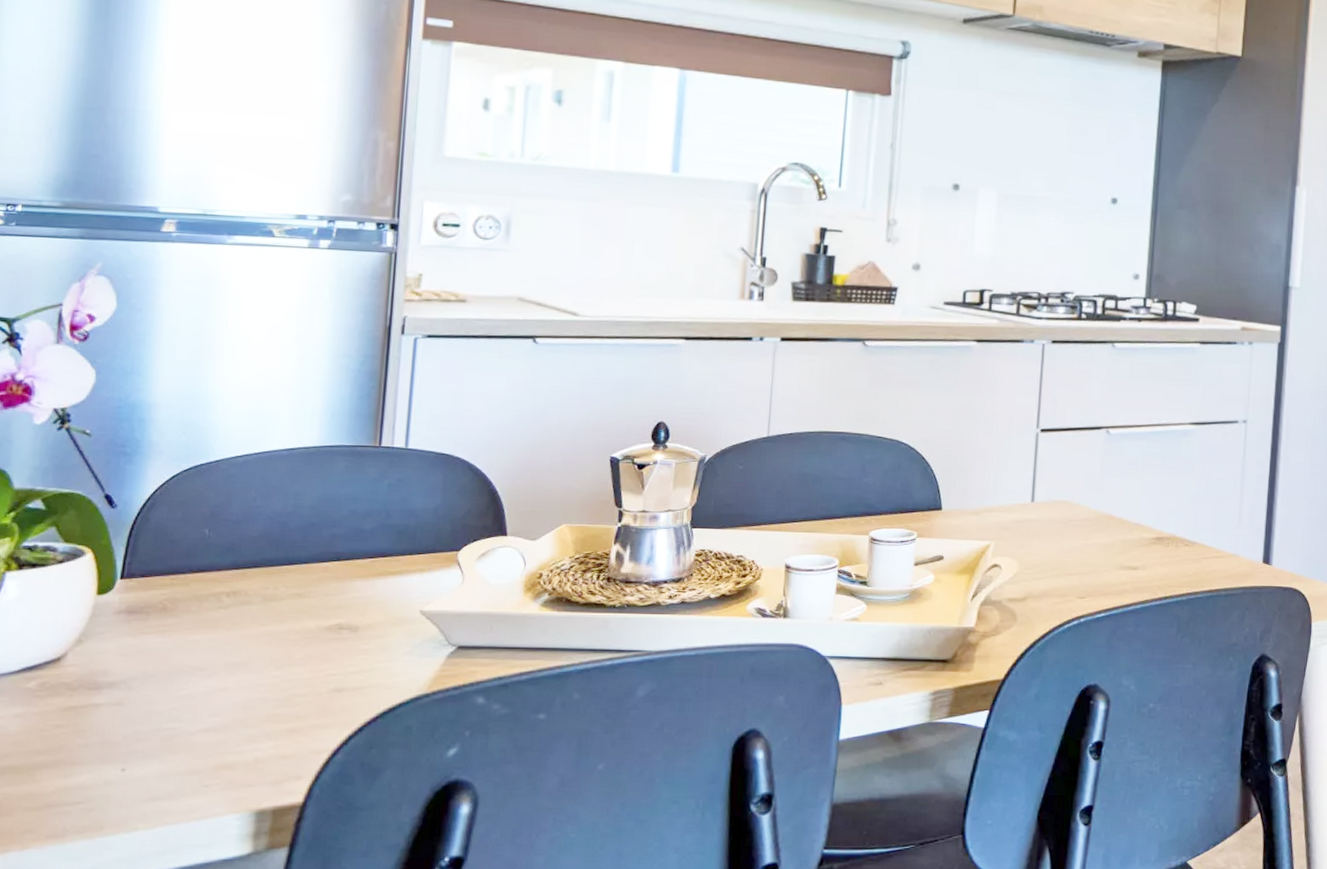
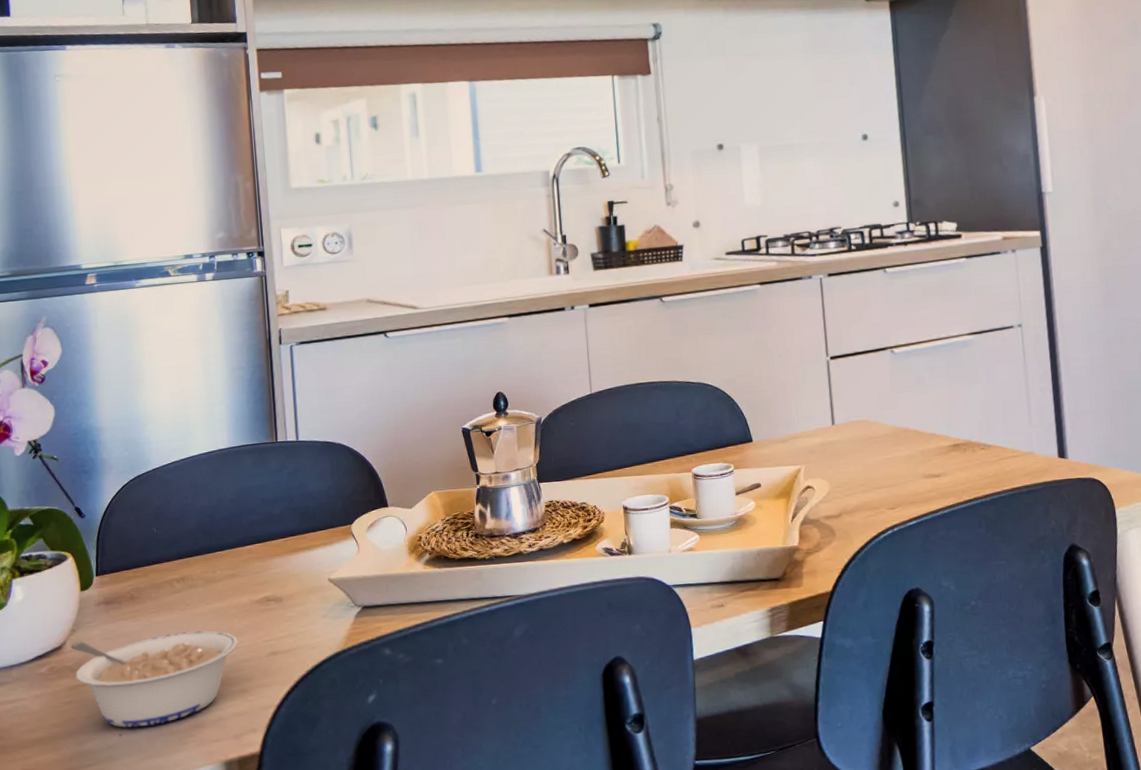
legume: none [72,654,295,763] -> present [70,630,238,728]

